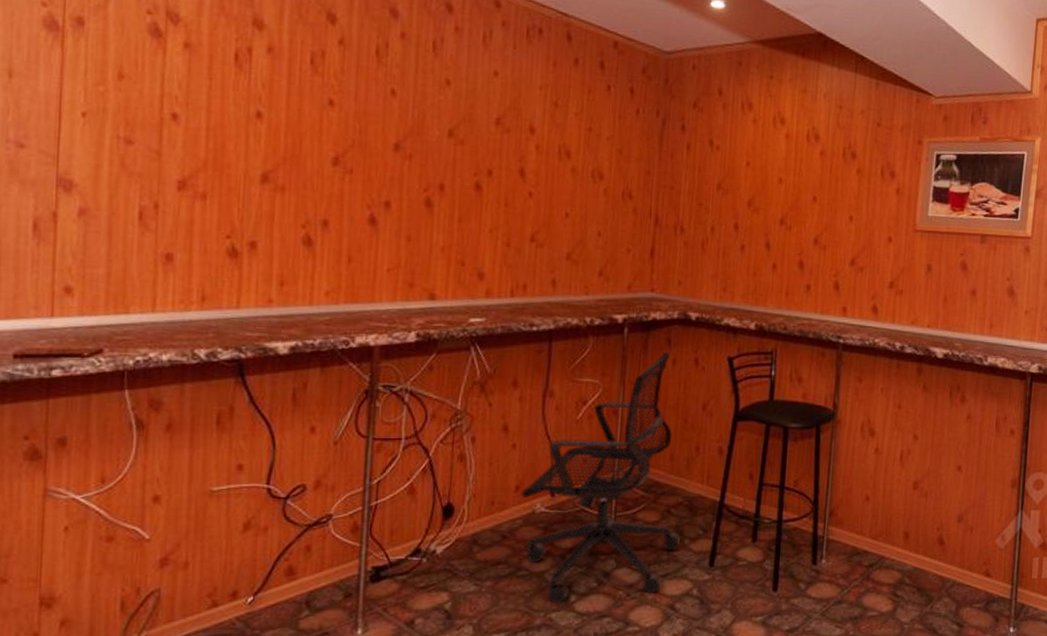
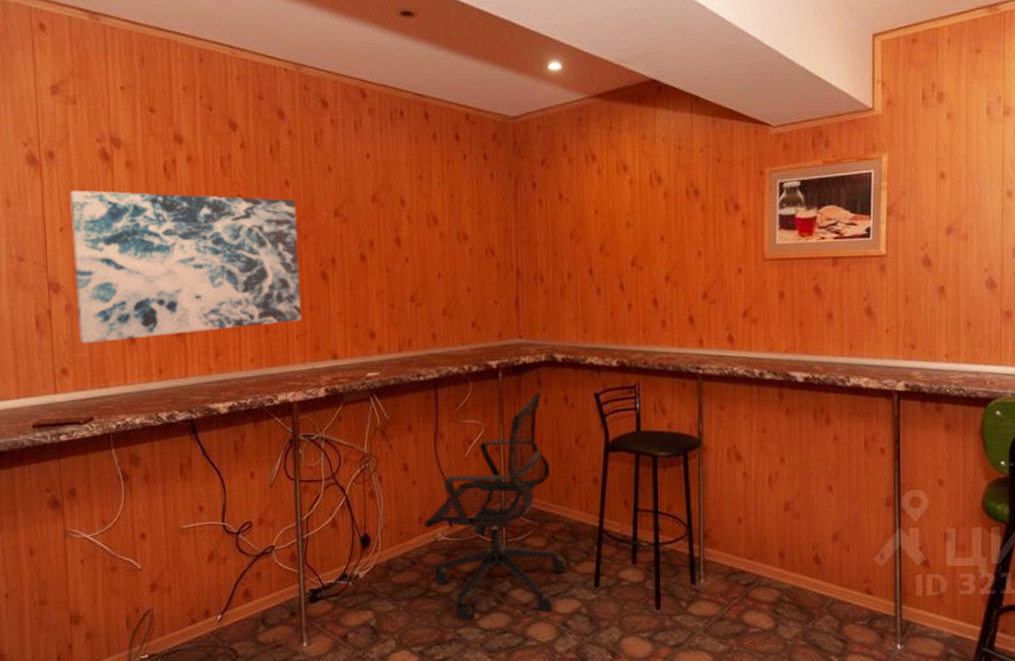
wall art: none [94,68,402,258] -> present [70,190,301,344]

